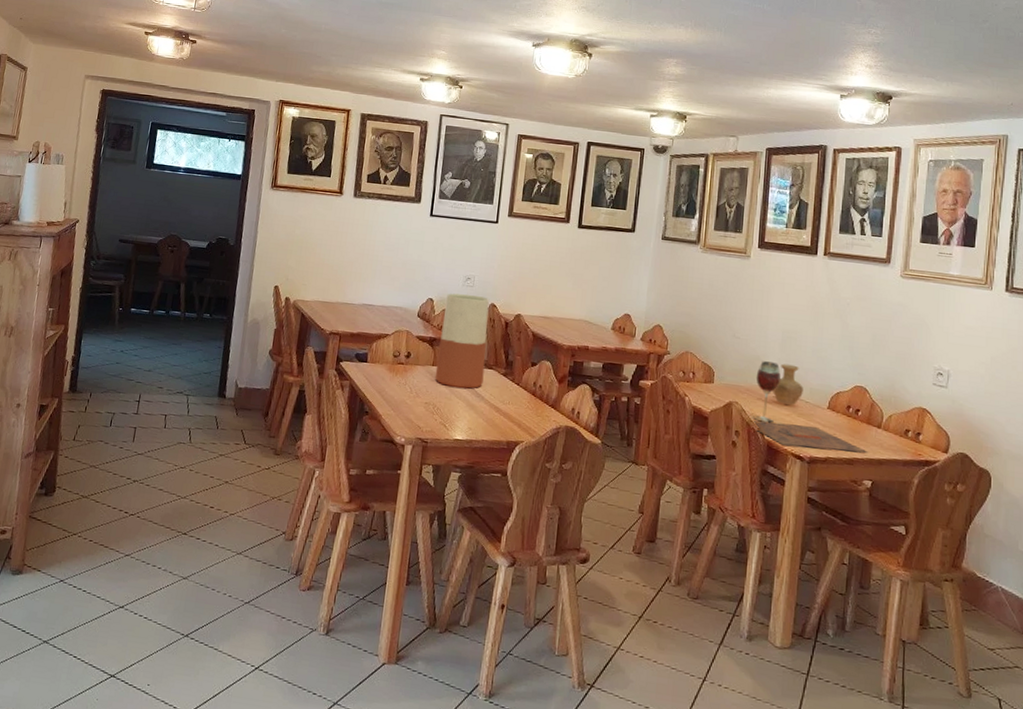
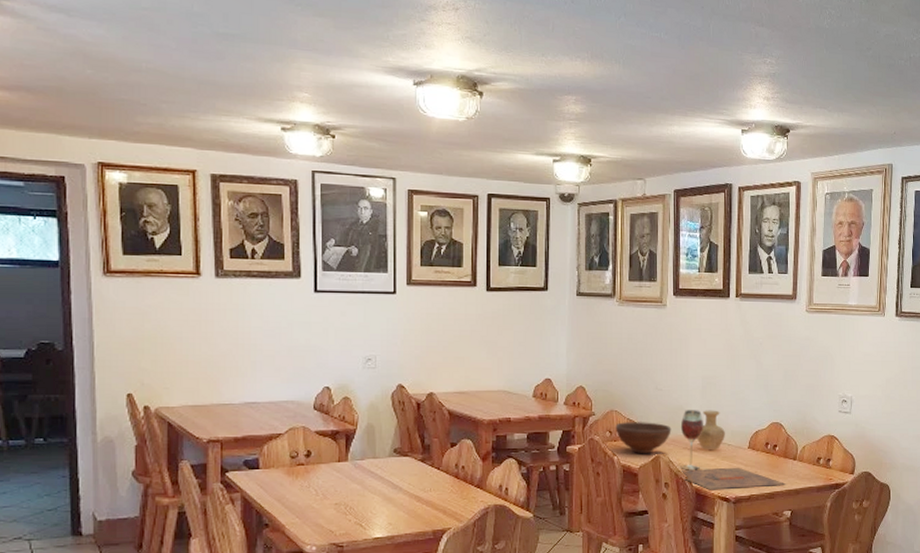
vase: present [435,293,490,389] -> none [343,378,399,482]
bowl: none [689,364,747,399] -> present [615,422,672,453]

